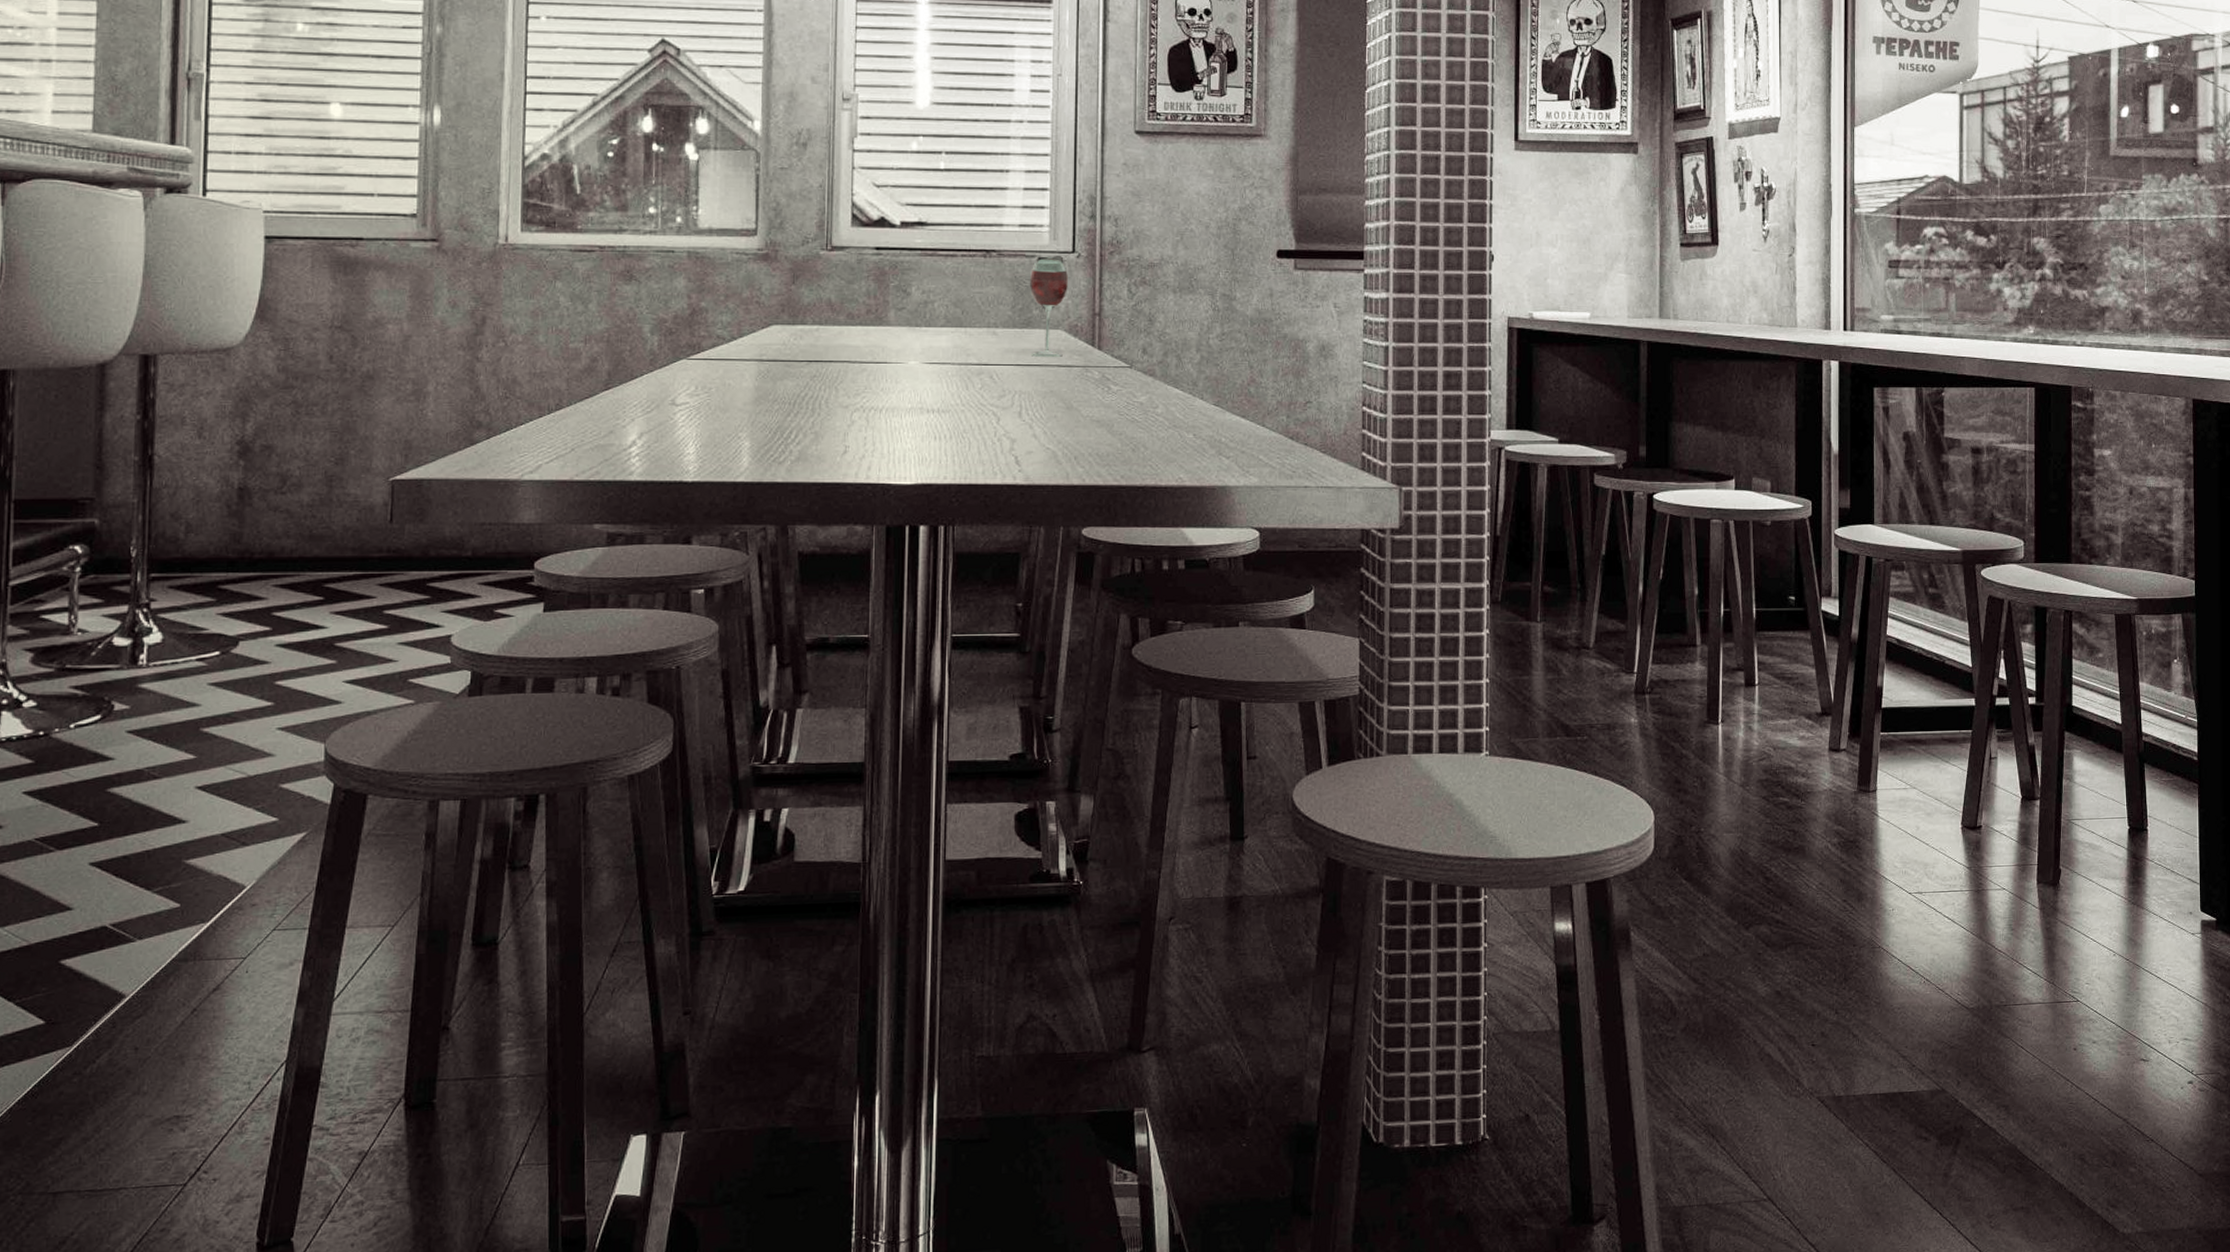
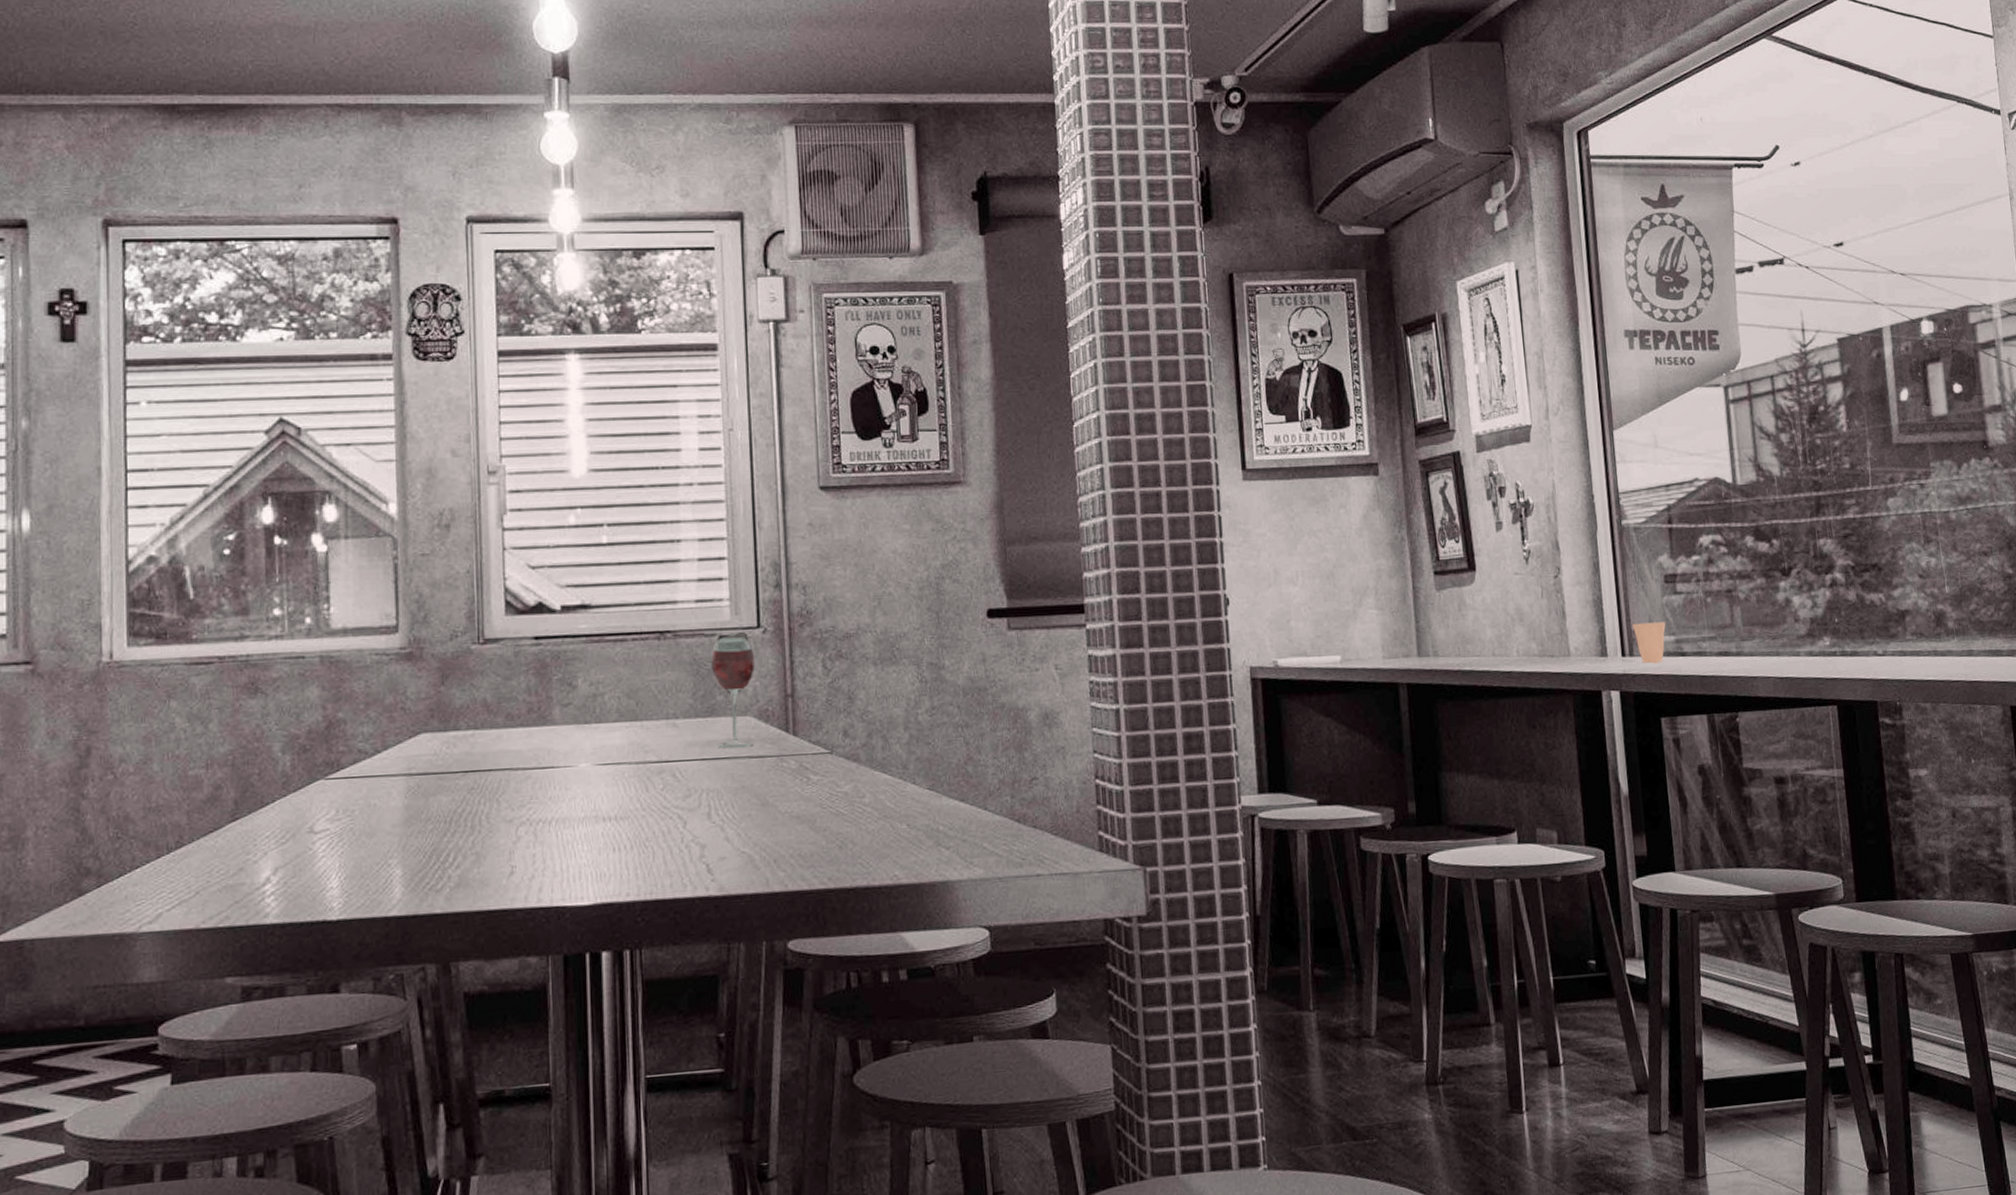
cup: none [1856,302,1886,338] -> present [1632,622,1666,663]

